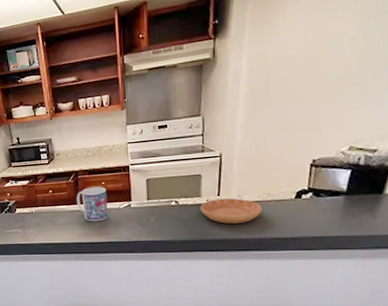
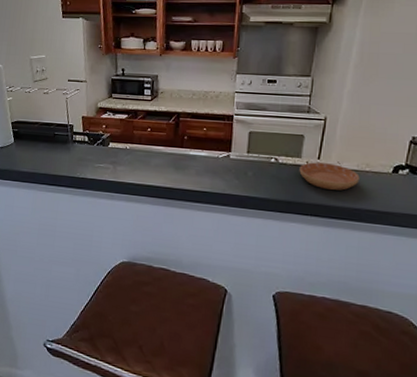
mug: present [77,186,108,222] -> none [175,131,207,169]

